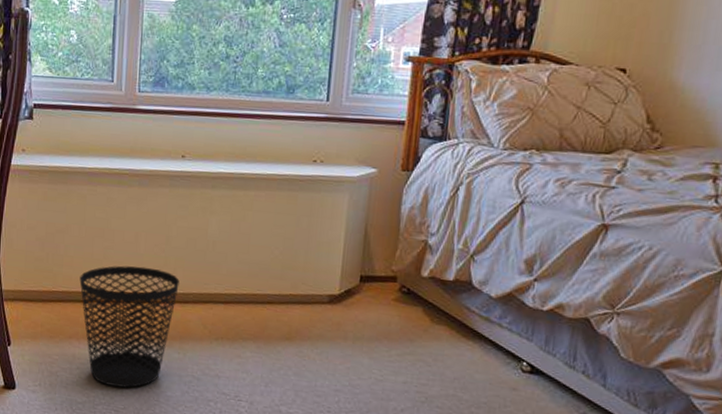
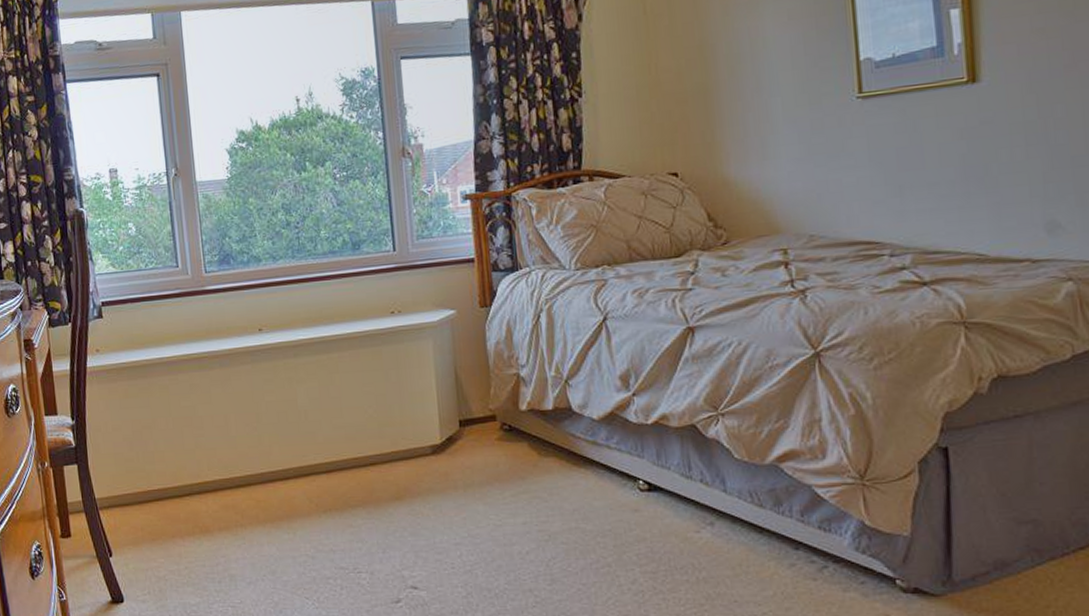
wastebasket: present [79,265,179,388] -> none [174,449,278,581]

